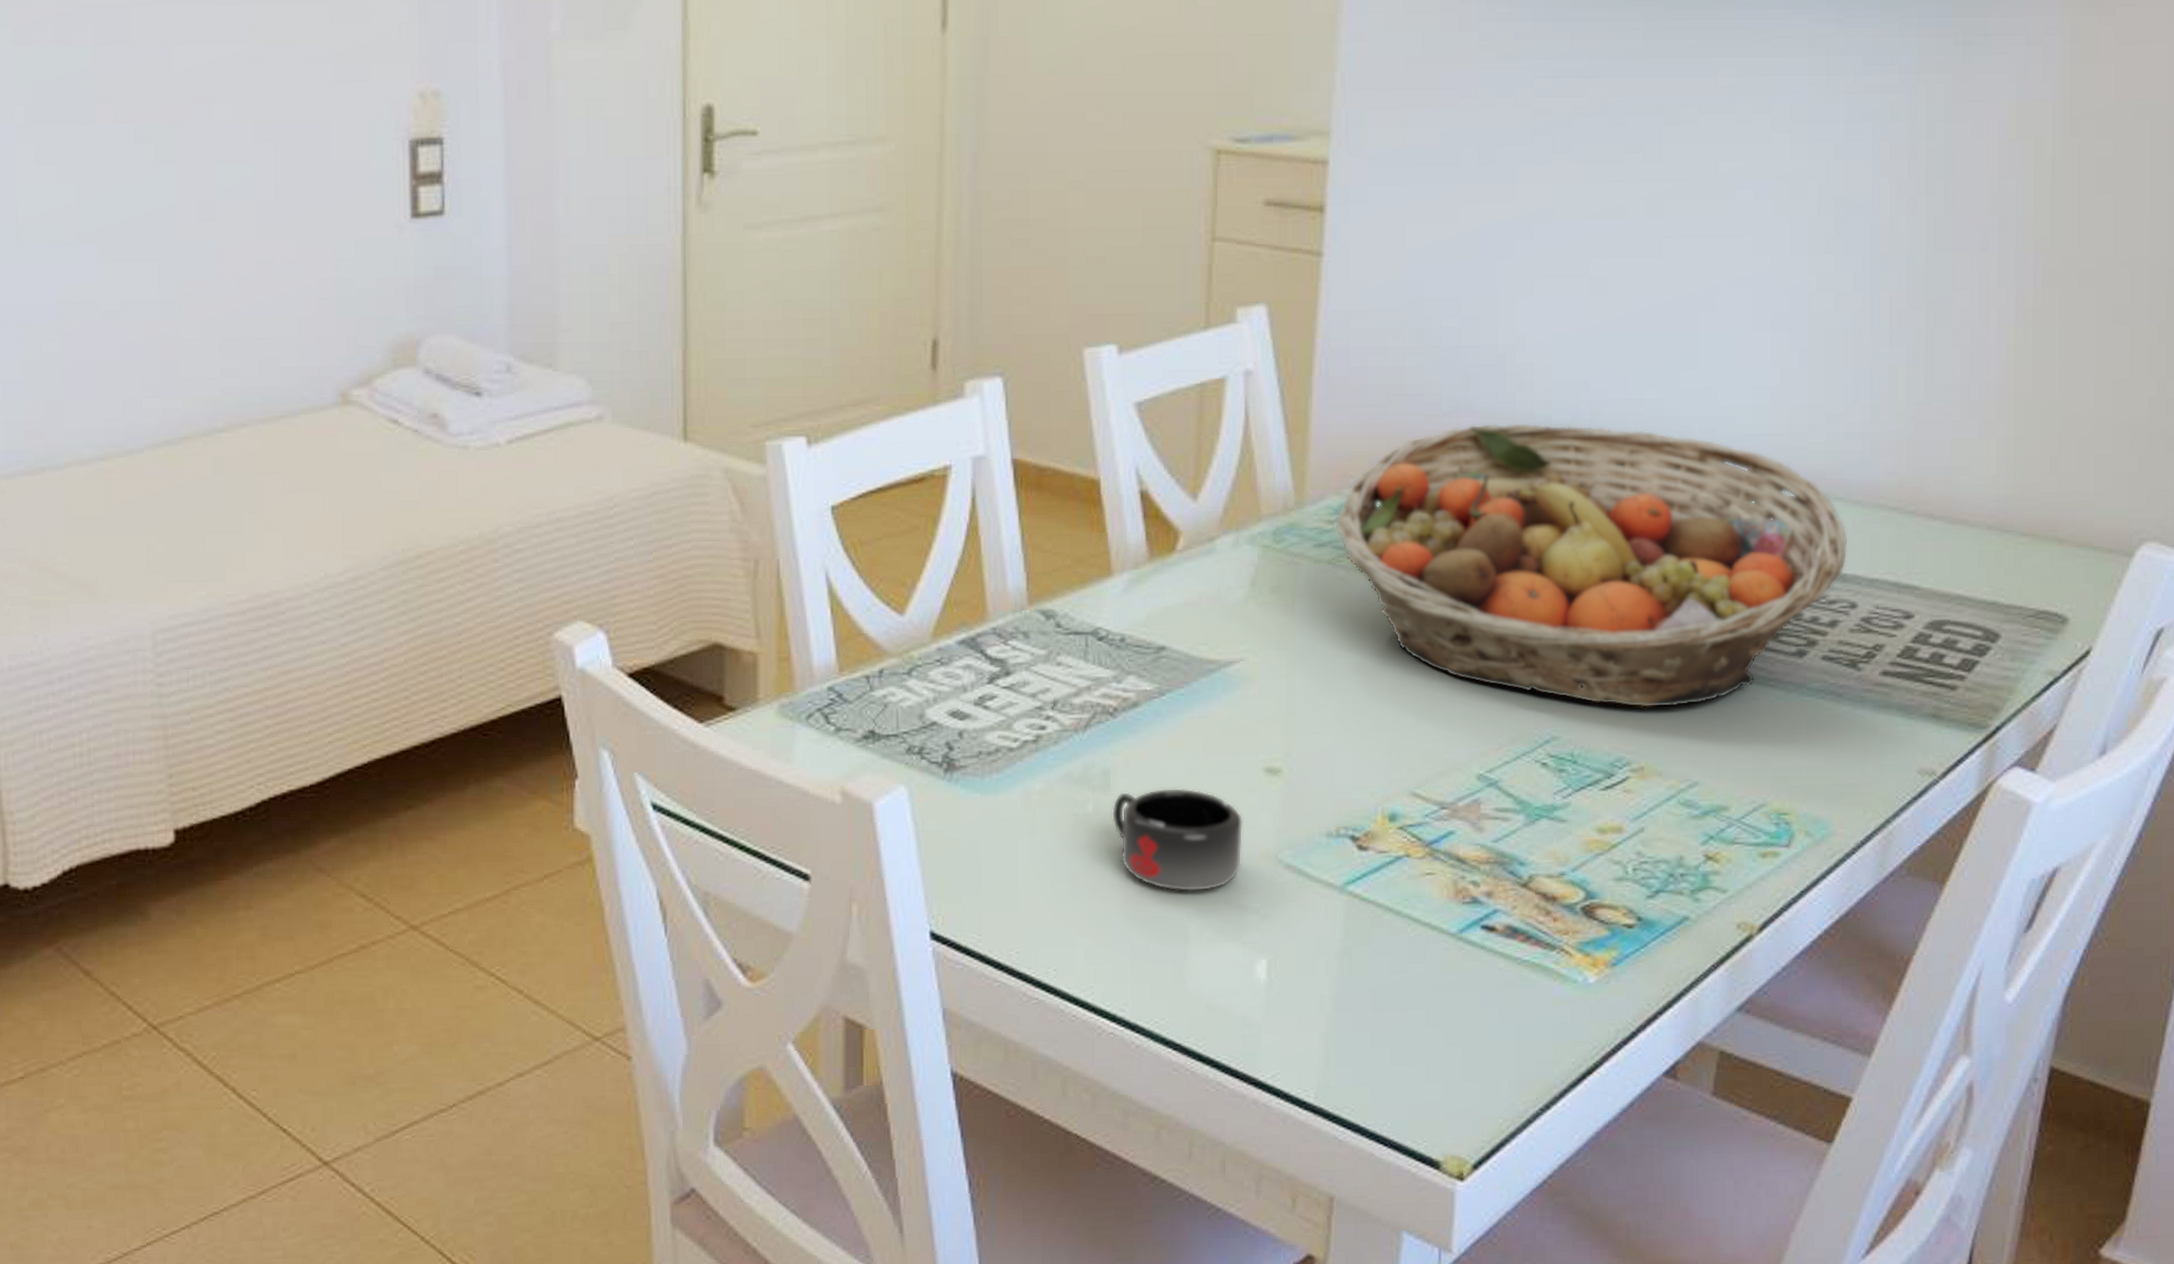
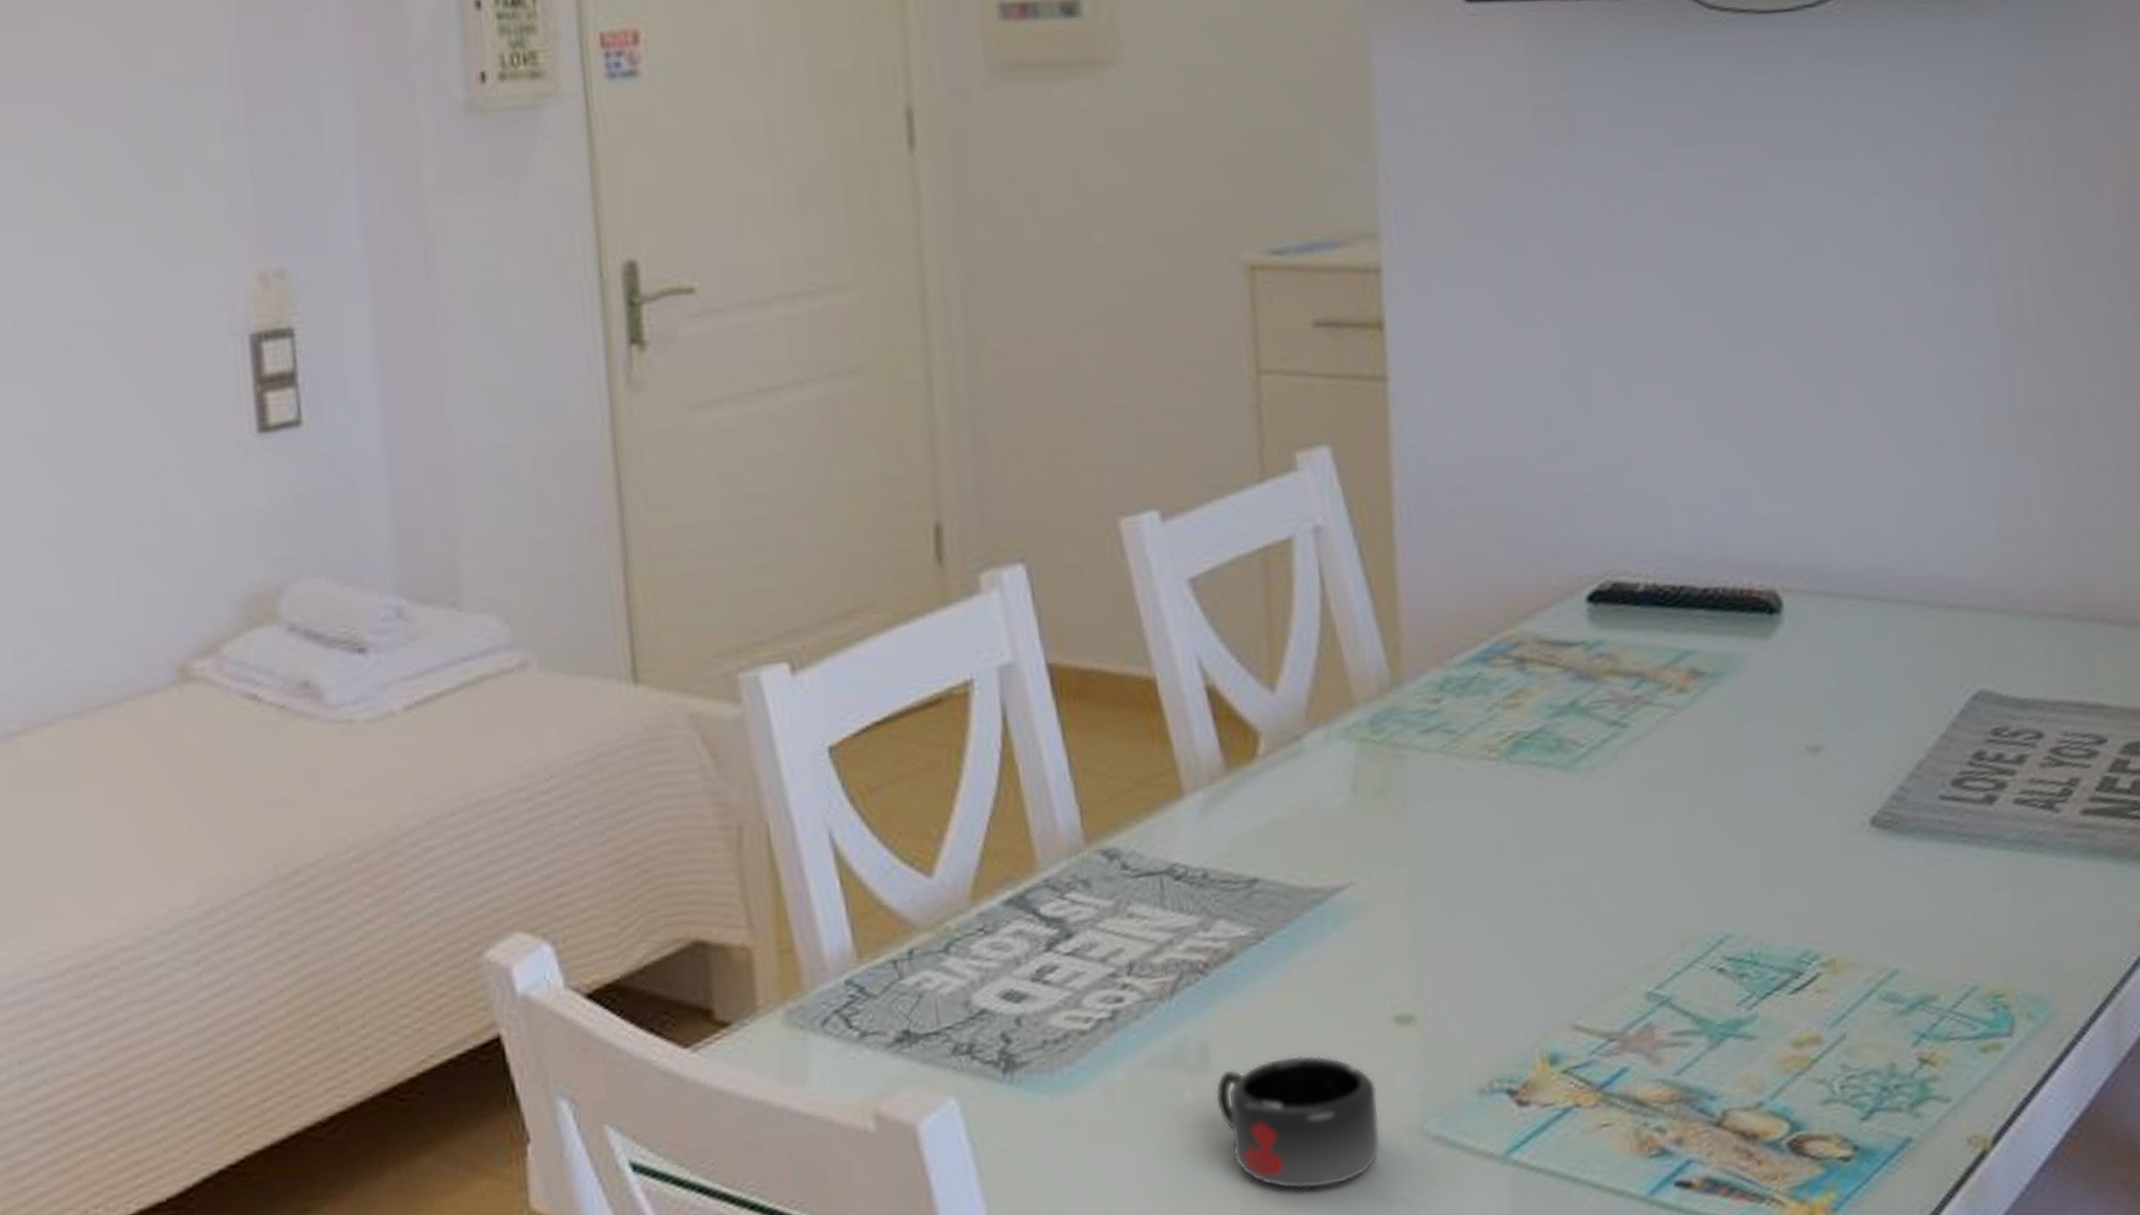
fruit basket: present [1334,423,1848,709] -> none [1440,552,2024,889]

